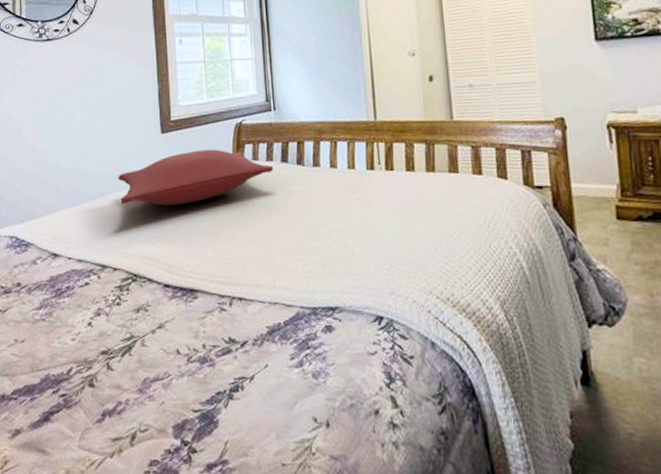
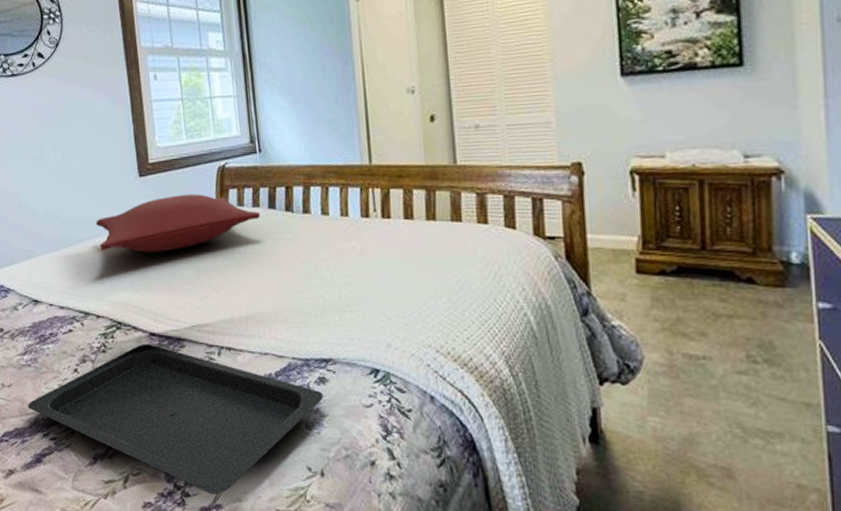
serving tray: none [39,295,330,450] -> present [27,343,323,495]

